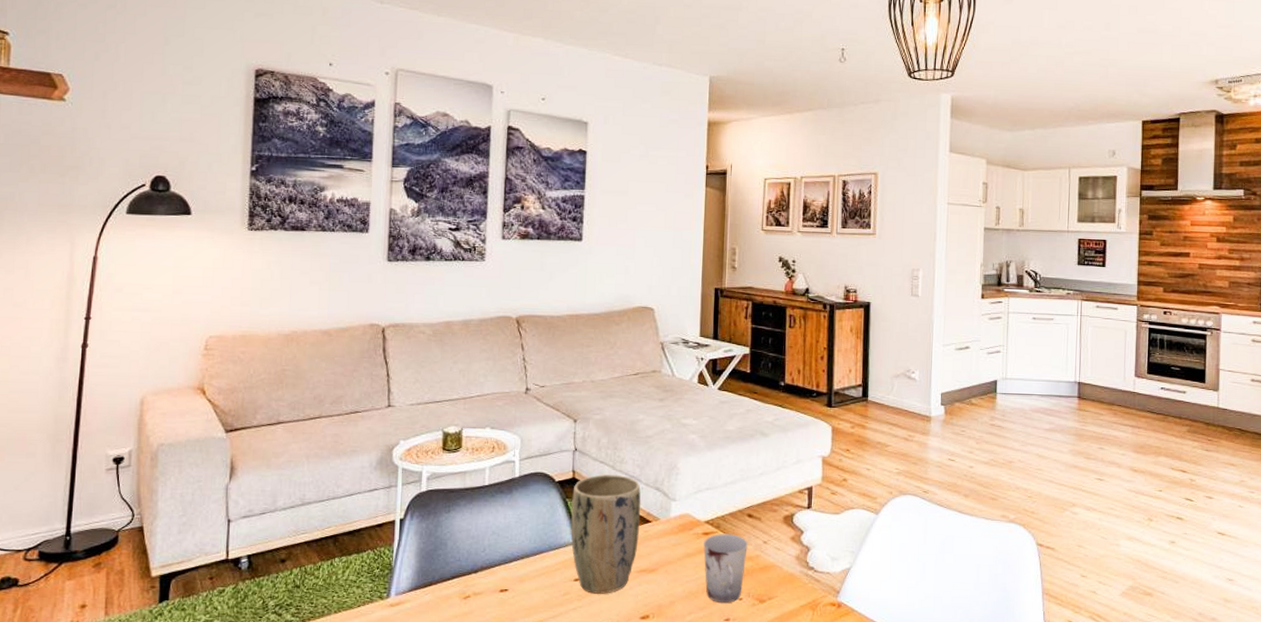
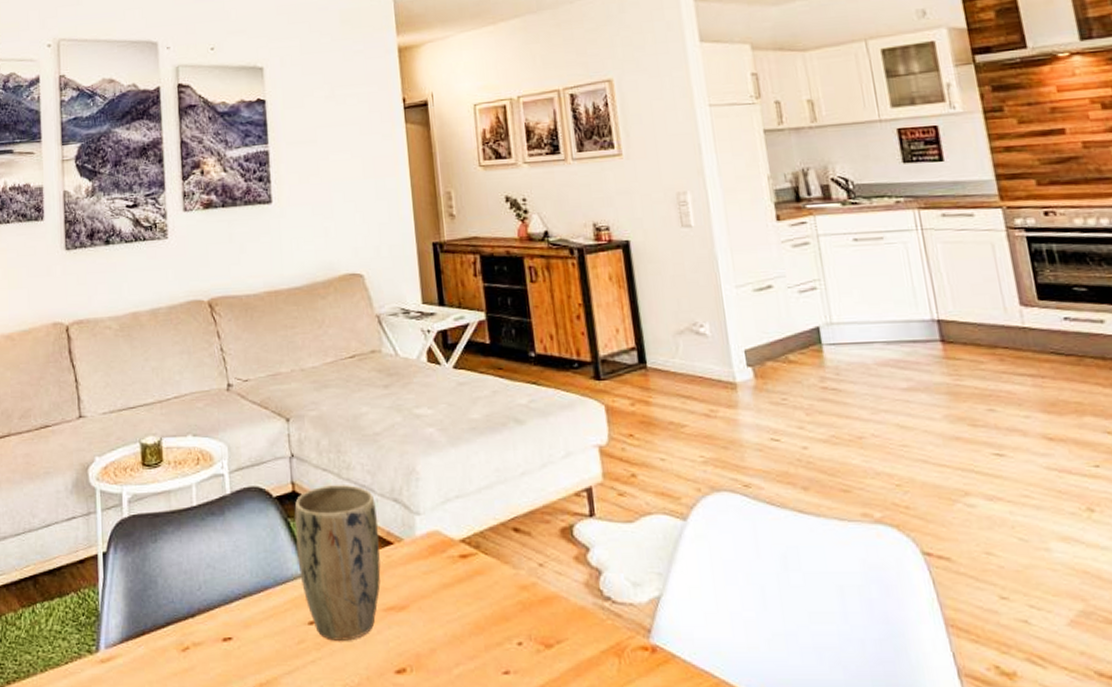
cup: present [703,534,748,603] -> none [462,556,521,649]

